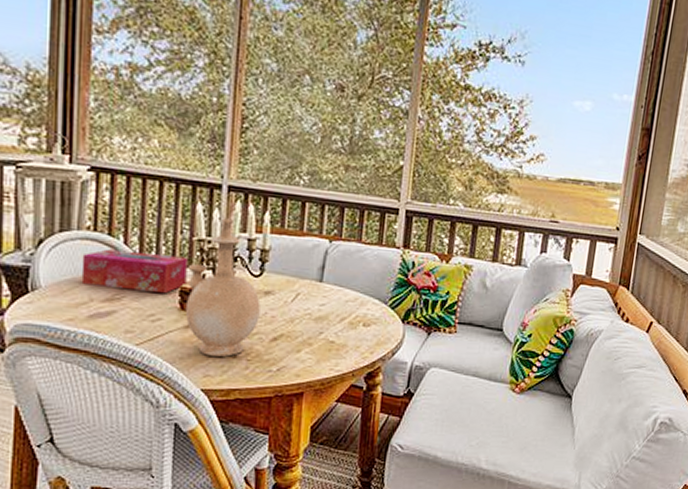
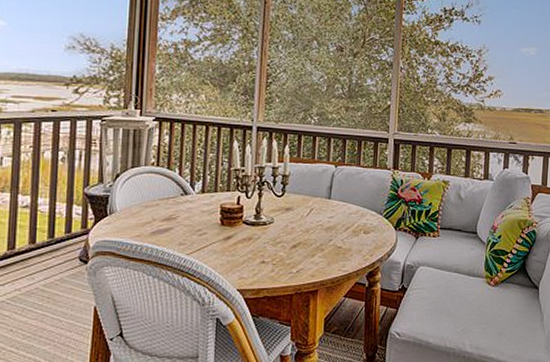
tissue box: present [81,249,188,294] -> none [146,180,227,213]
vase: present [185,218,261,357] -> none [224,152,283,262]

